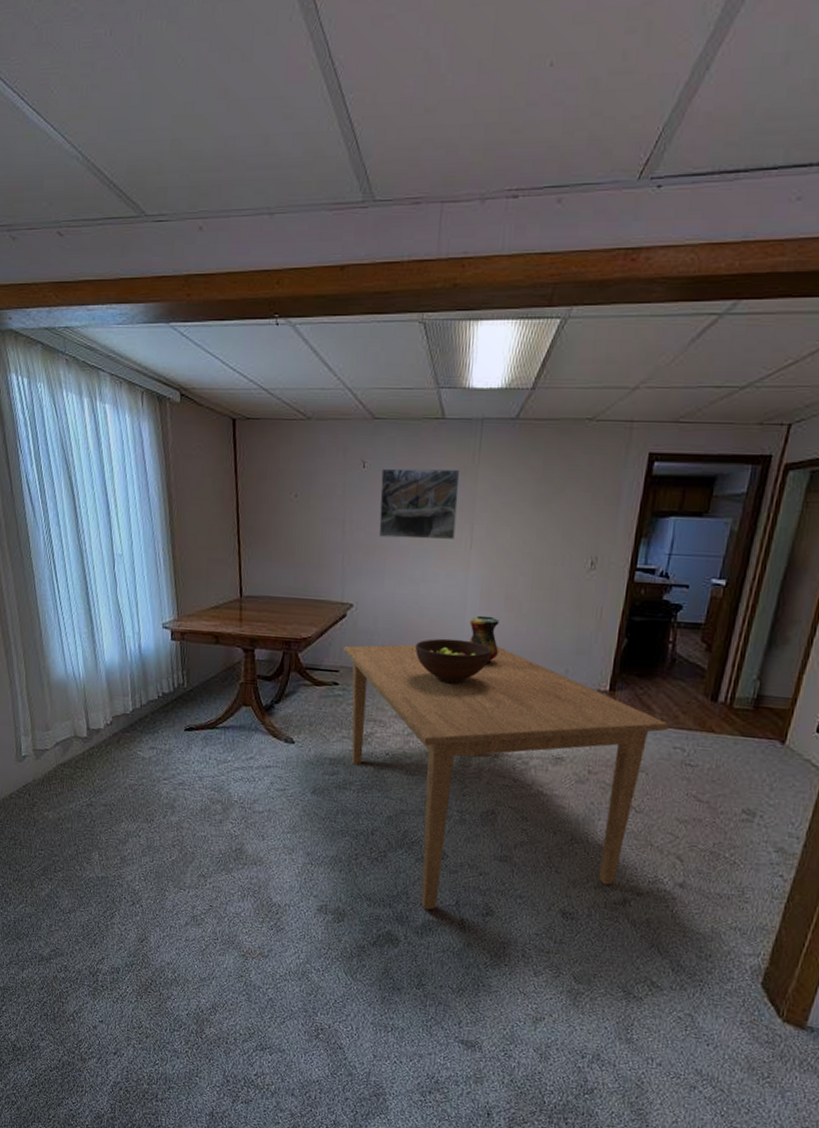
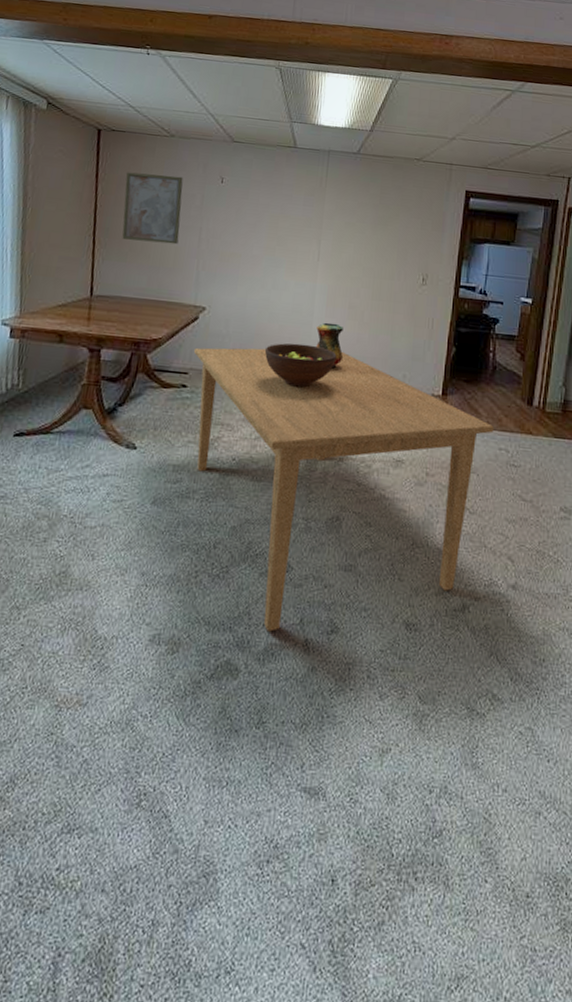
wall art: none [264,464,323,539] -> present [122,172,183,245]
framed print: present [378,468,460,539] -> none [233,185,310,252]

